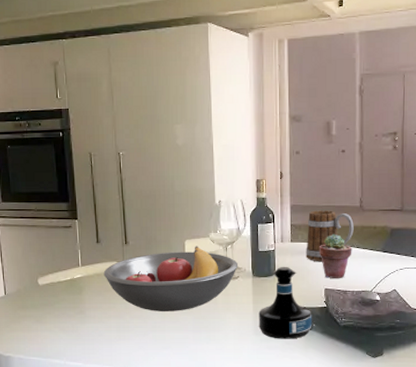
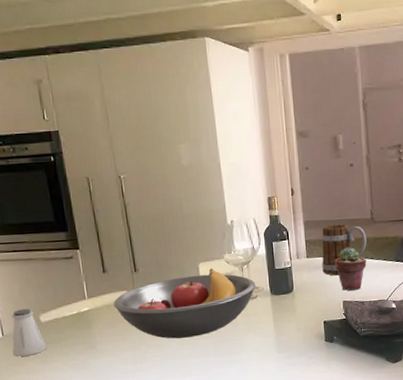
saltshaker: none [12,271,42,315] -> present [11,309,47,357]
tequila bottle: present [258,267,312,339] -> none [279,283,334,355]

